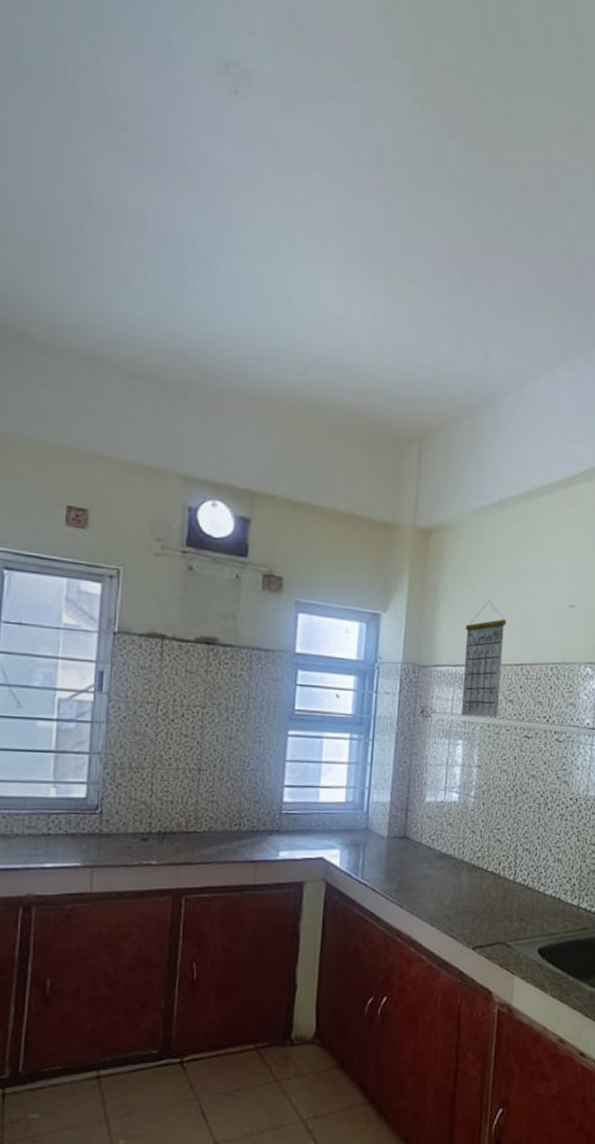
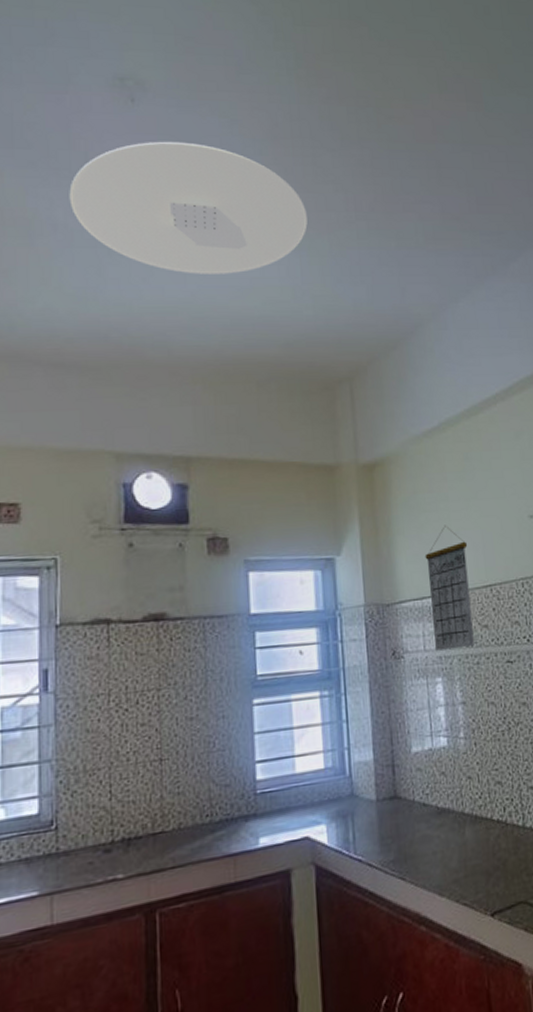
ceiling light: none [160,144,402,309] -> present [69,141,308,274]

